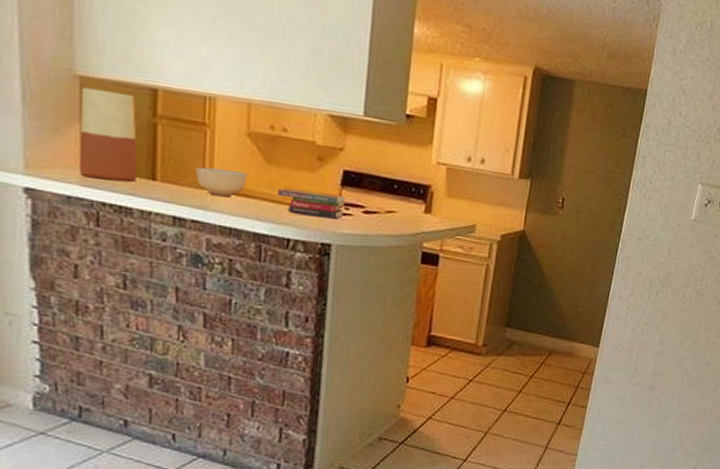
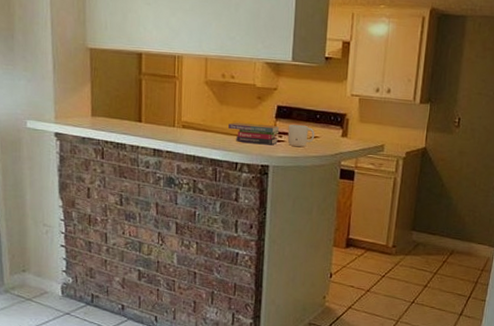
vase: present [79,86,139,182] -> none [90,56,130,125]
bowl: present [195,166,247,197] -> none [169,110,206,132]
mug: none [356,194,391,223] -> present [287,124,314,147]

